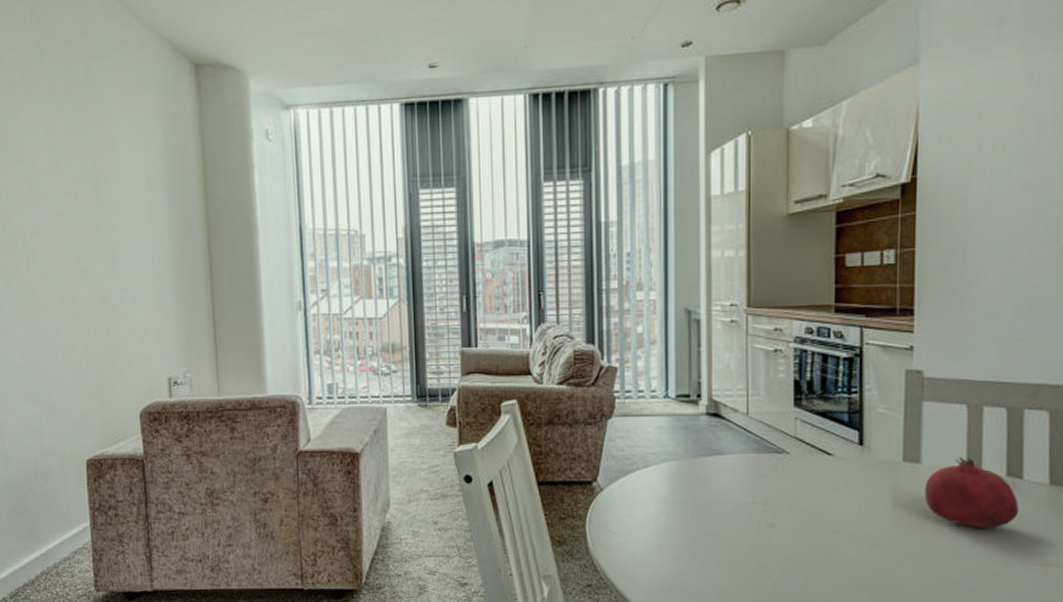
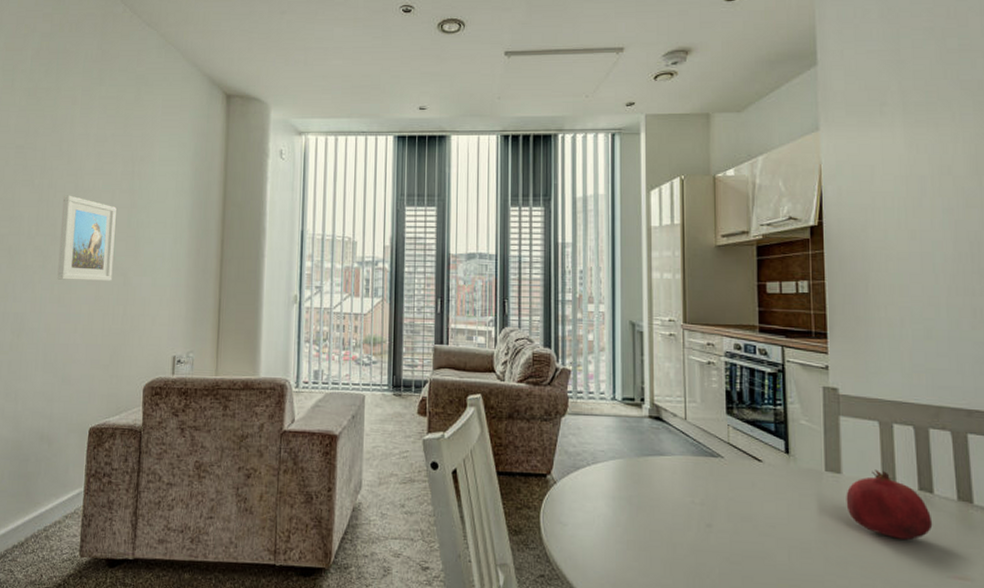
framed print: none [18,200,88,299] -> present [57,195,117,282]

